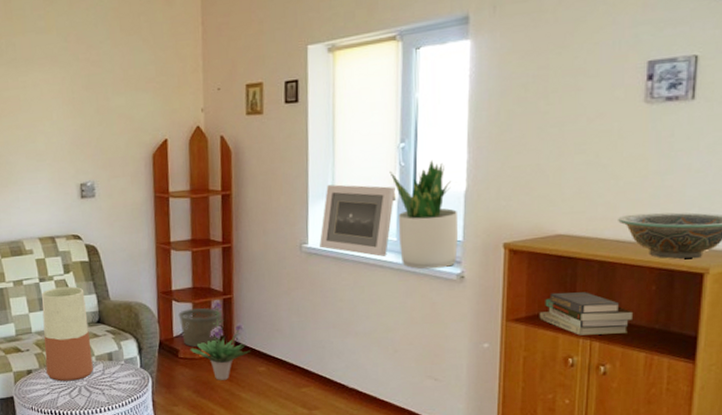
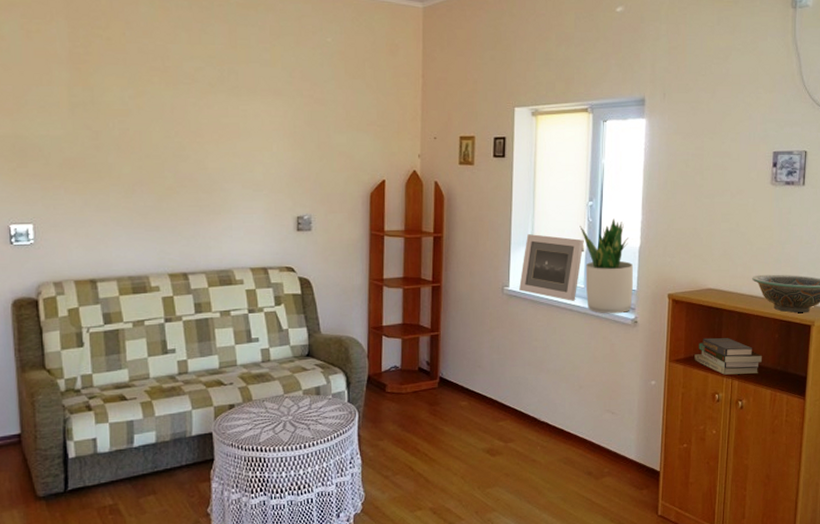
vase: present [41,286,93,382] -> none [249,319,300,416]
basket: present [178,307,223,348] -> none [388,343,430,383]
potted plant: present [190,300,251,380] -> none [397,336,455,415]

